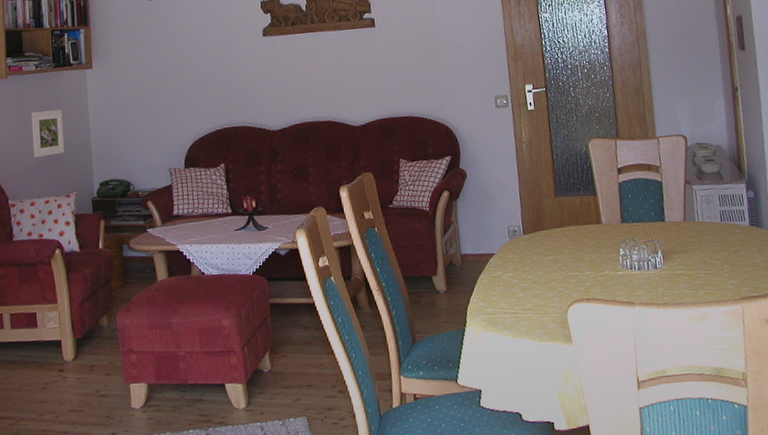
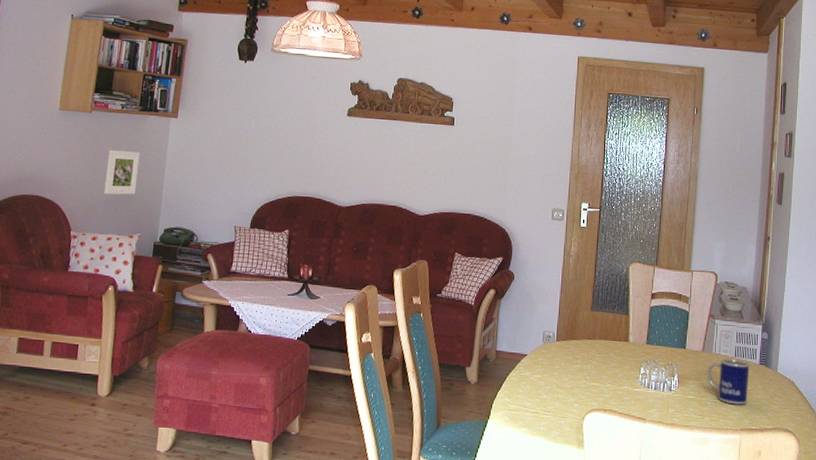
mug: none [693,224,744,273] -> present [707,359,750,405]

